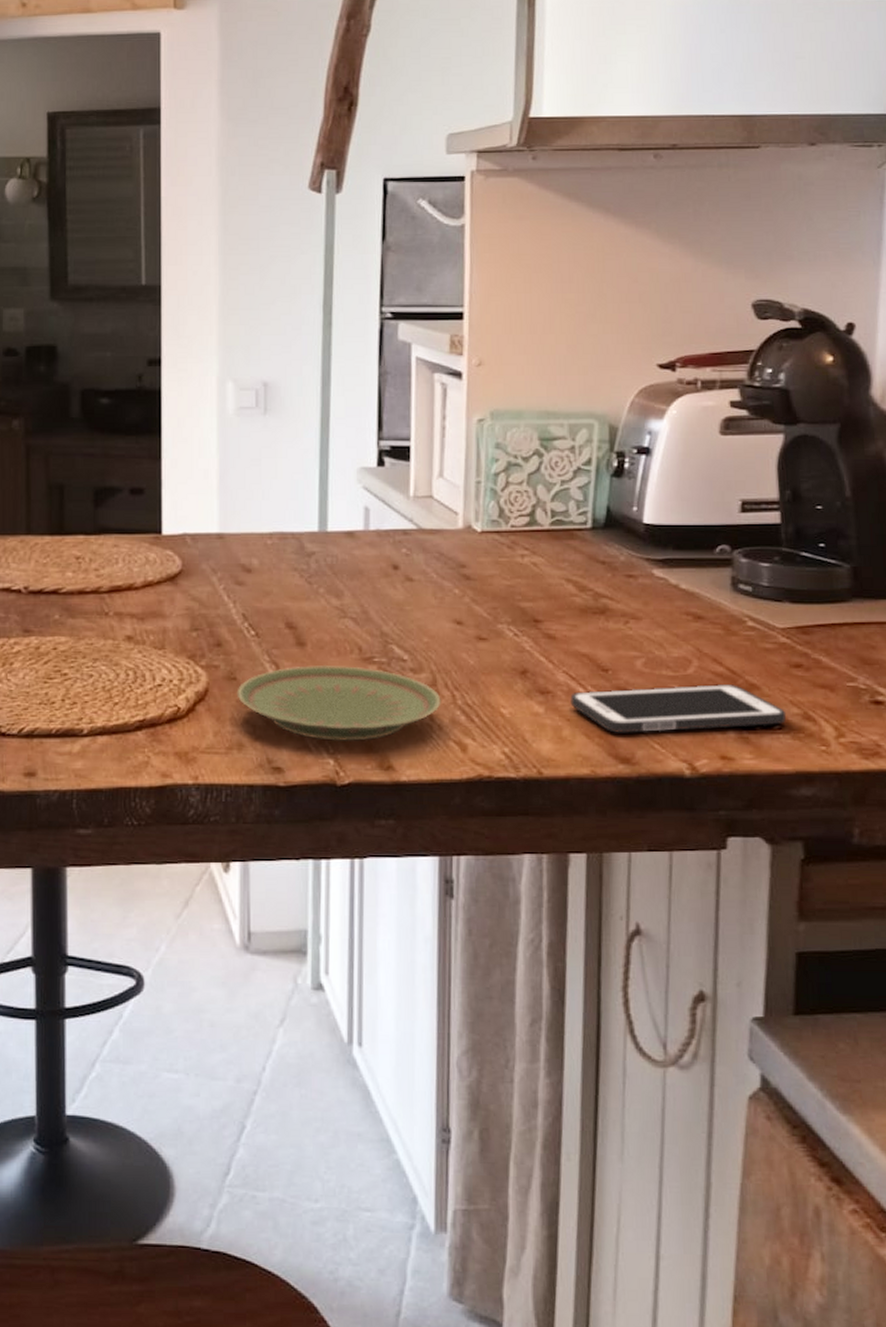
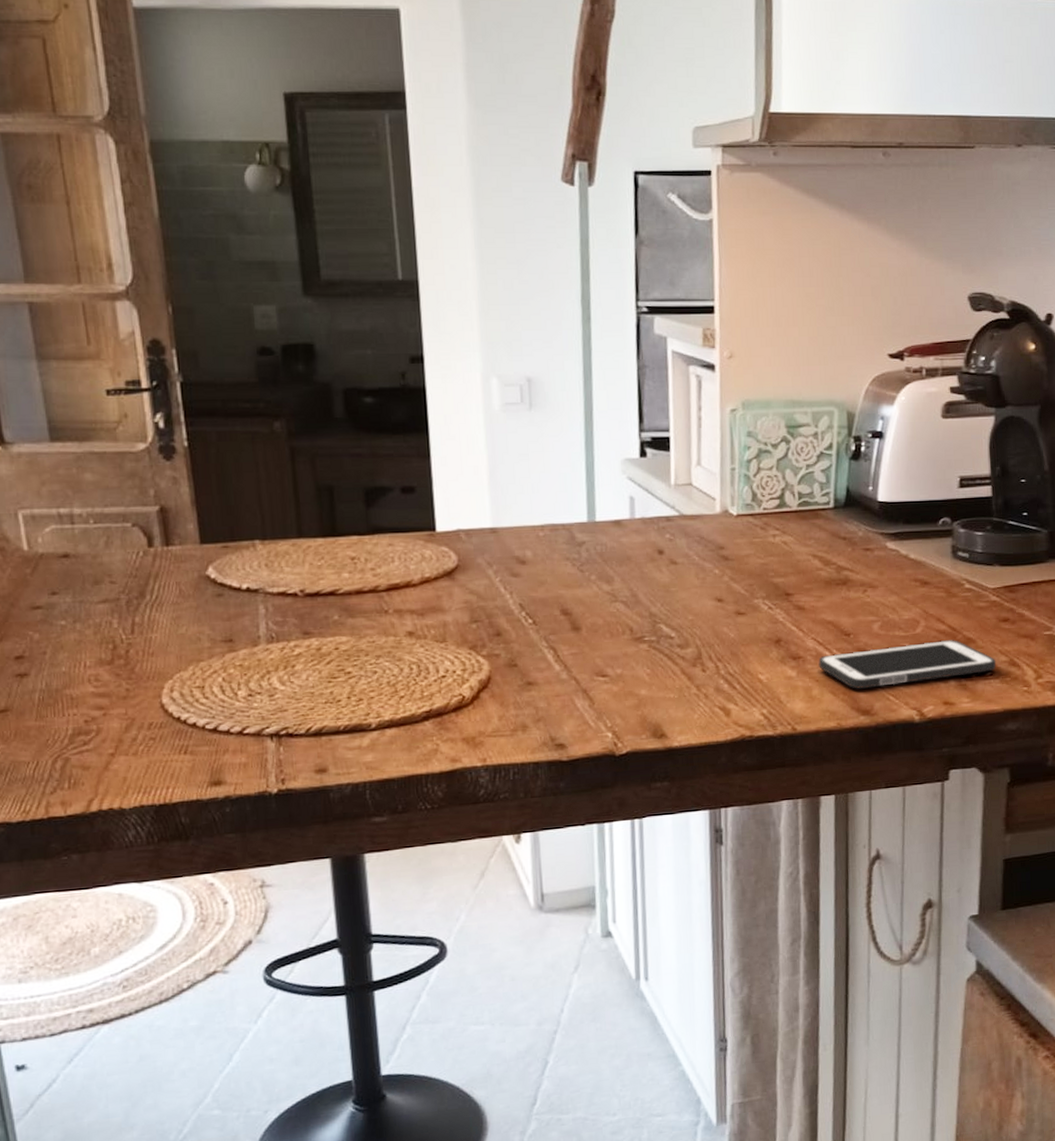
plate: present [237,664,441,741] -> none [518,646,707,716]

